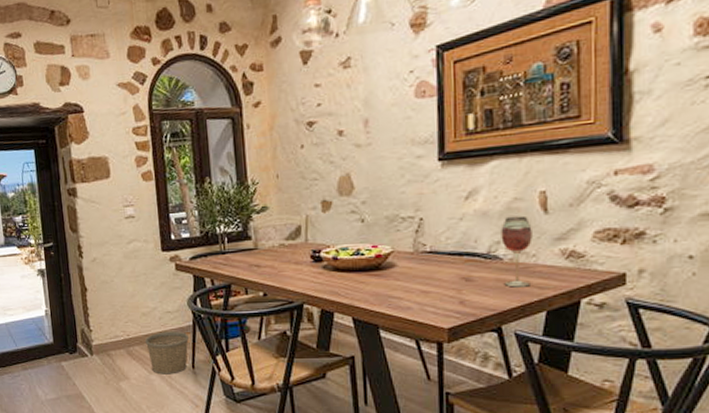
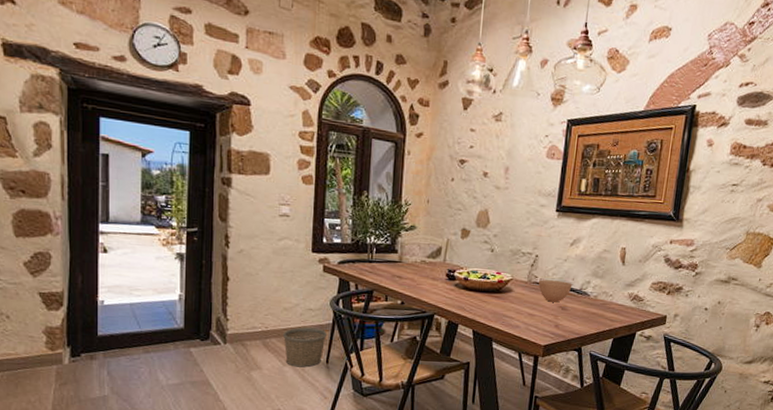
bowl: none [427,245,476,274] -> present [538,279,572,303]
wineglass: present [501,215,533,288] -> none [588,263,613,319]

